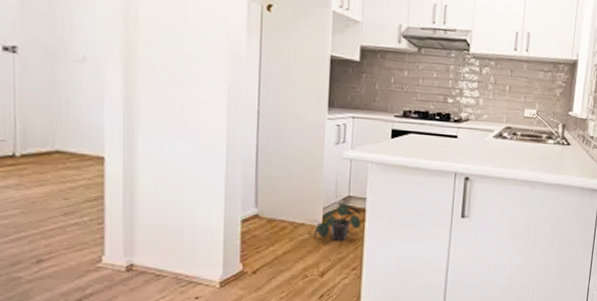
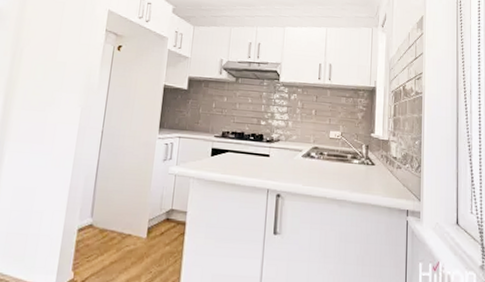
potted plant: present [314,202,362,241] -> none [138,215,182,254]

